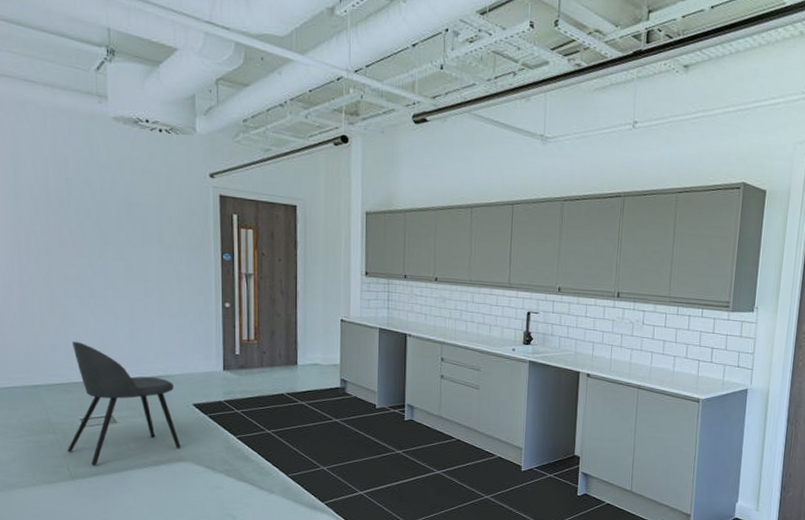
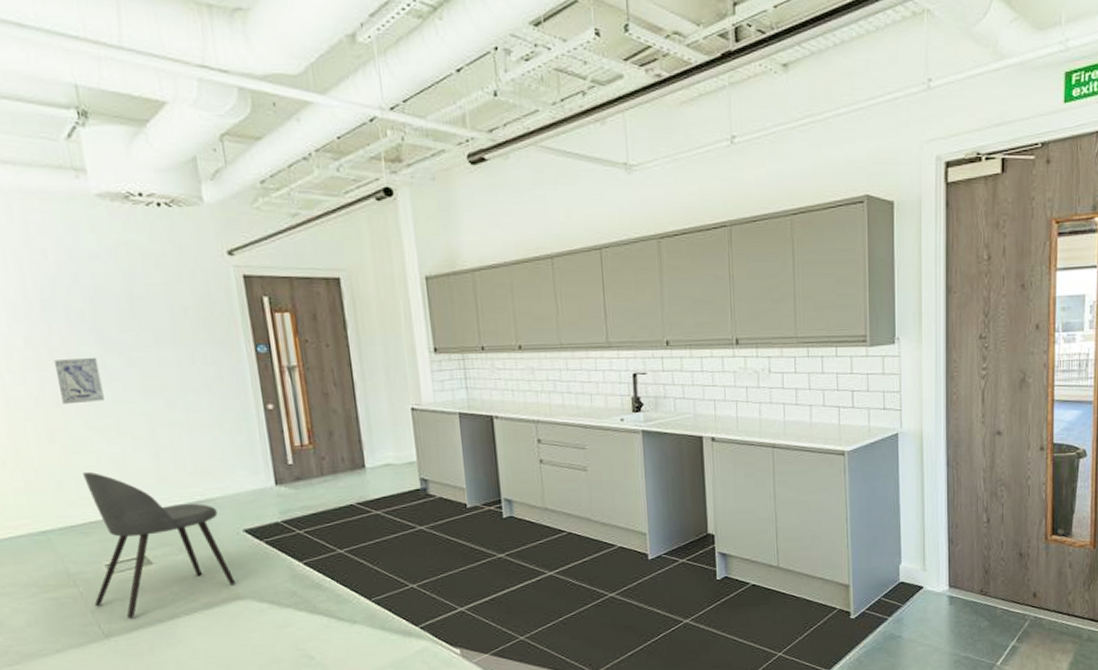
wall art: none [62,247,97,285] -> present [53,357,105,405]

